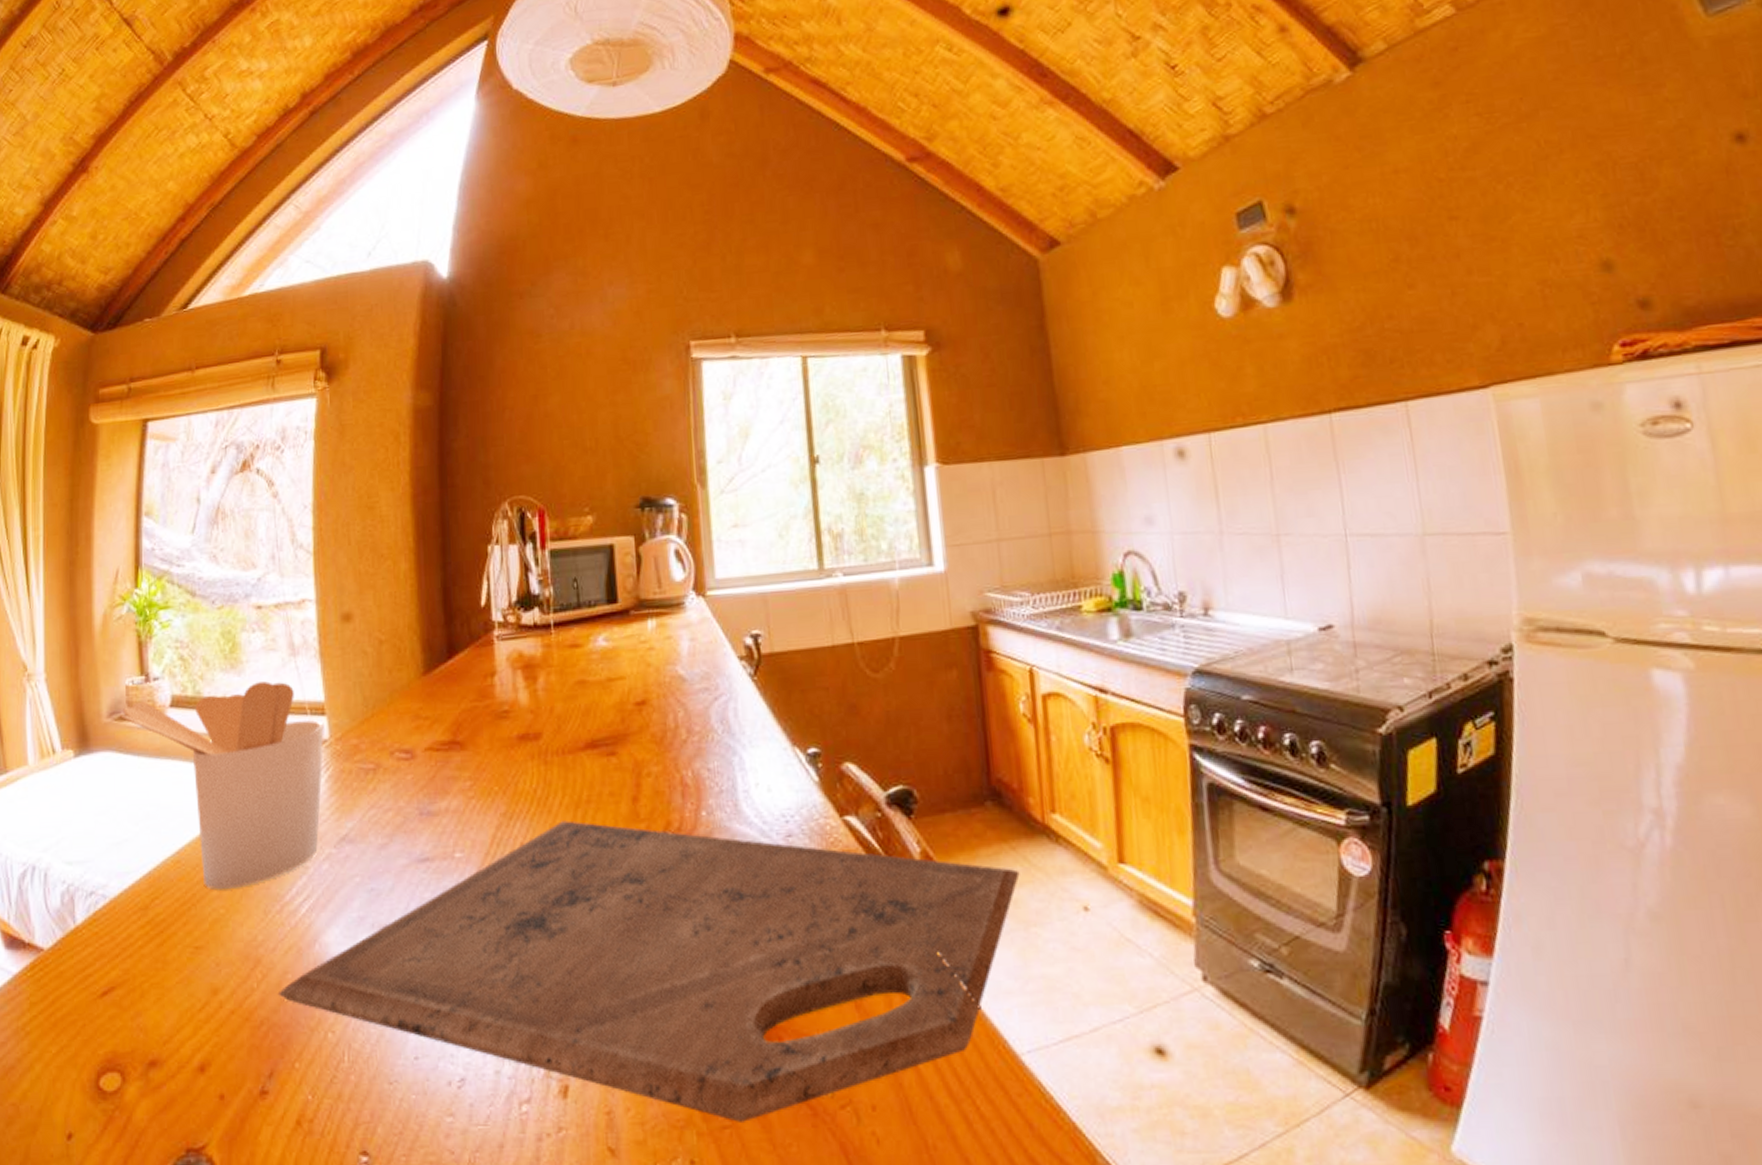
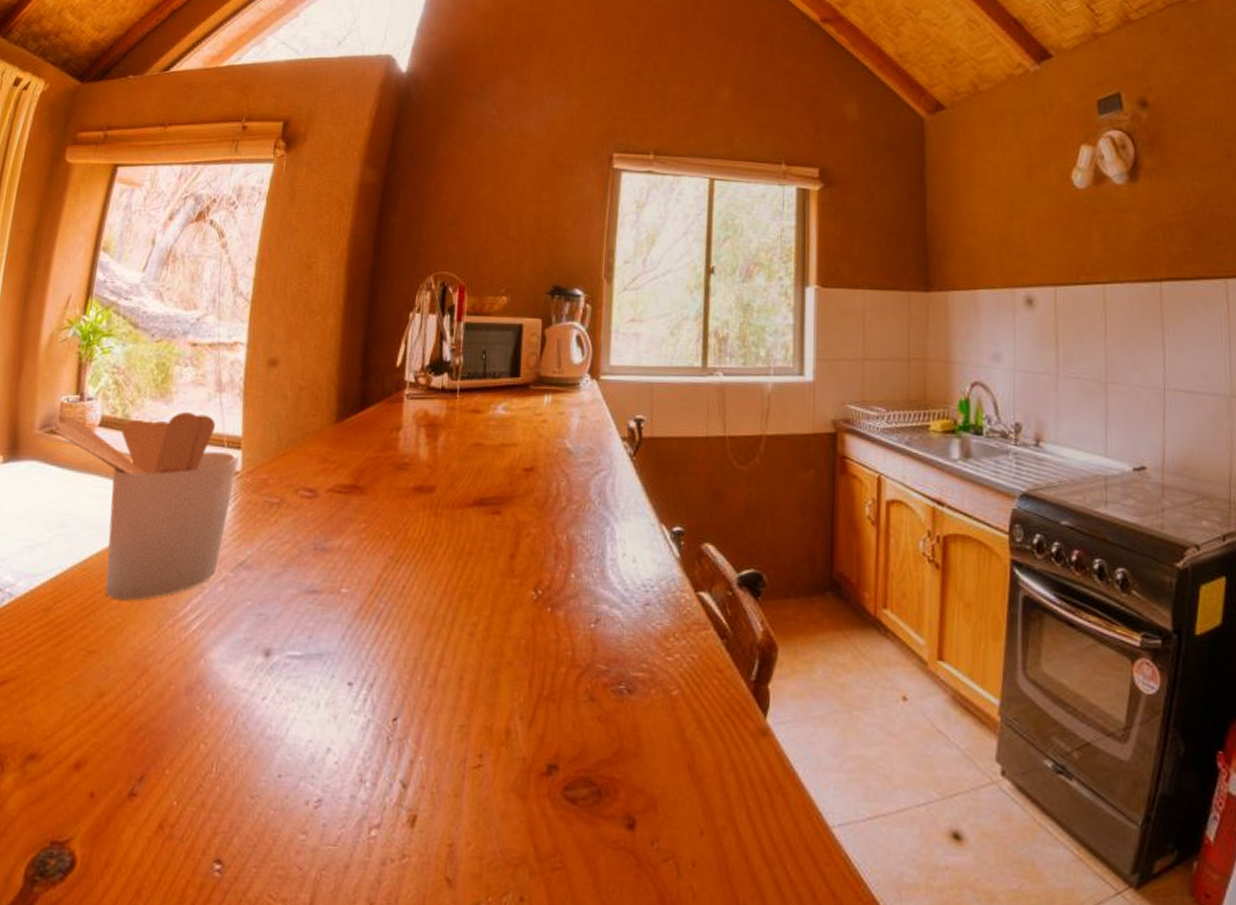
cutting board: present [277,821,1020,1122] -> none [158,569,849,866]

